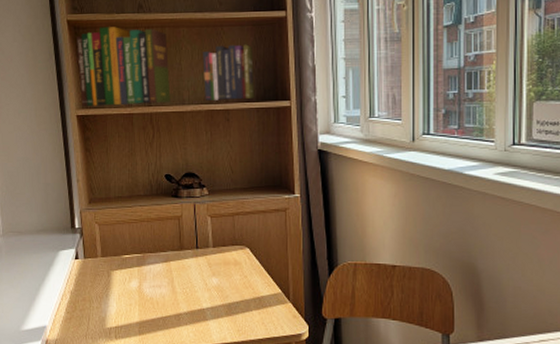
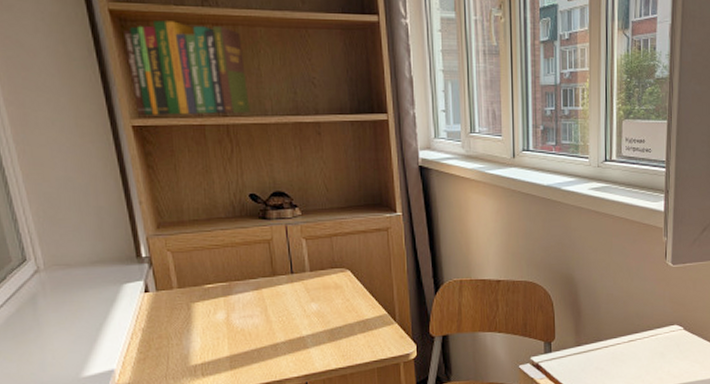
books: present [203,44,255,101] -> none [285,49,348,112]

